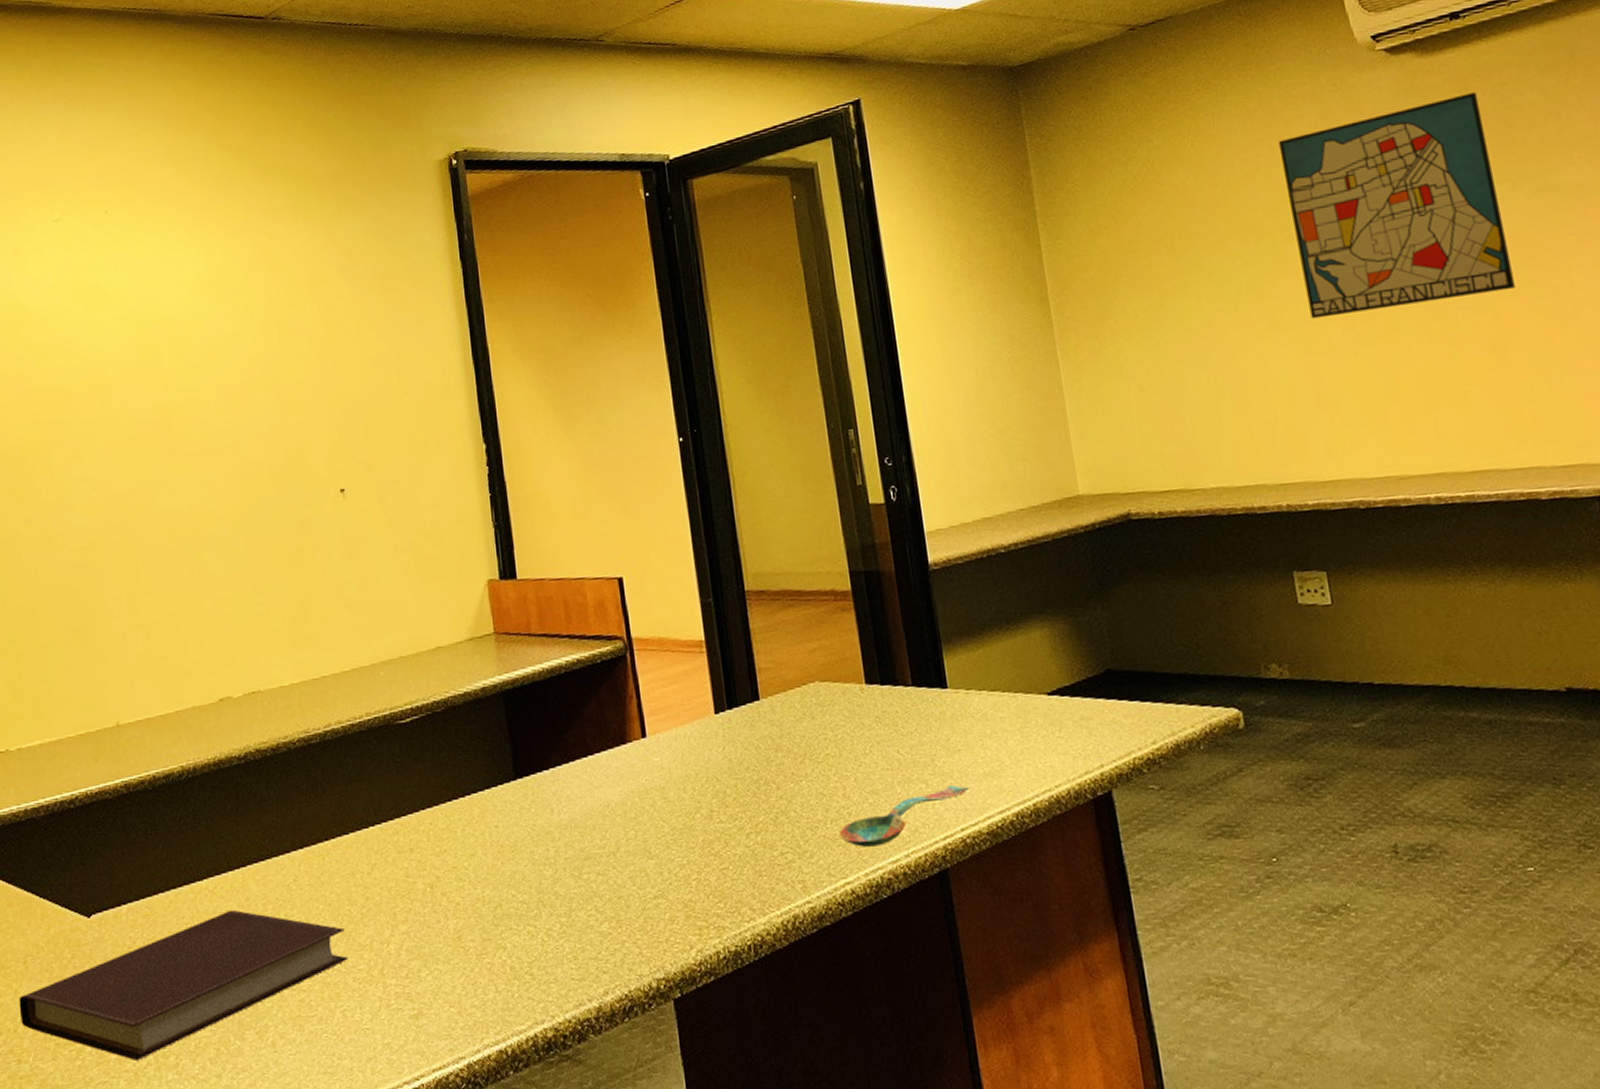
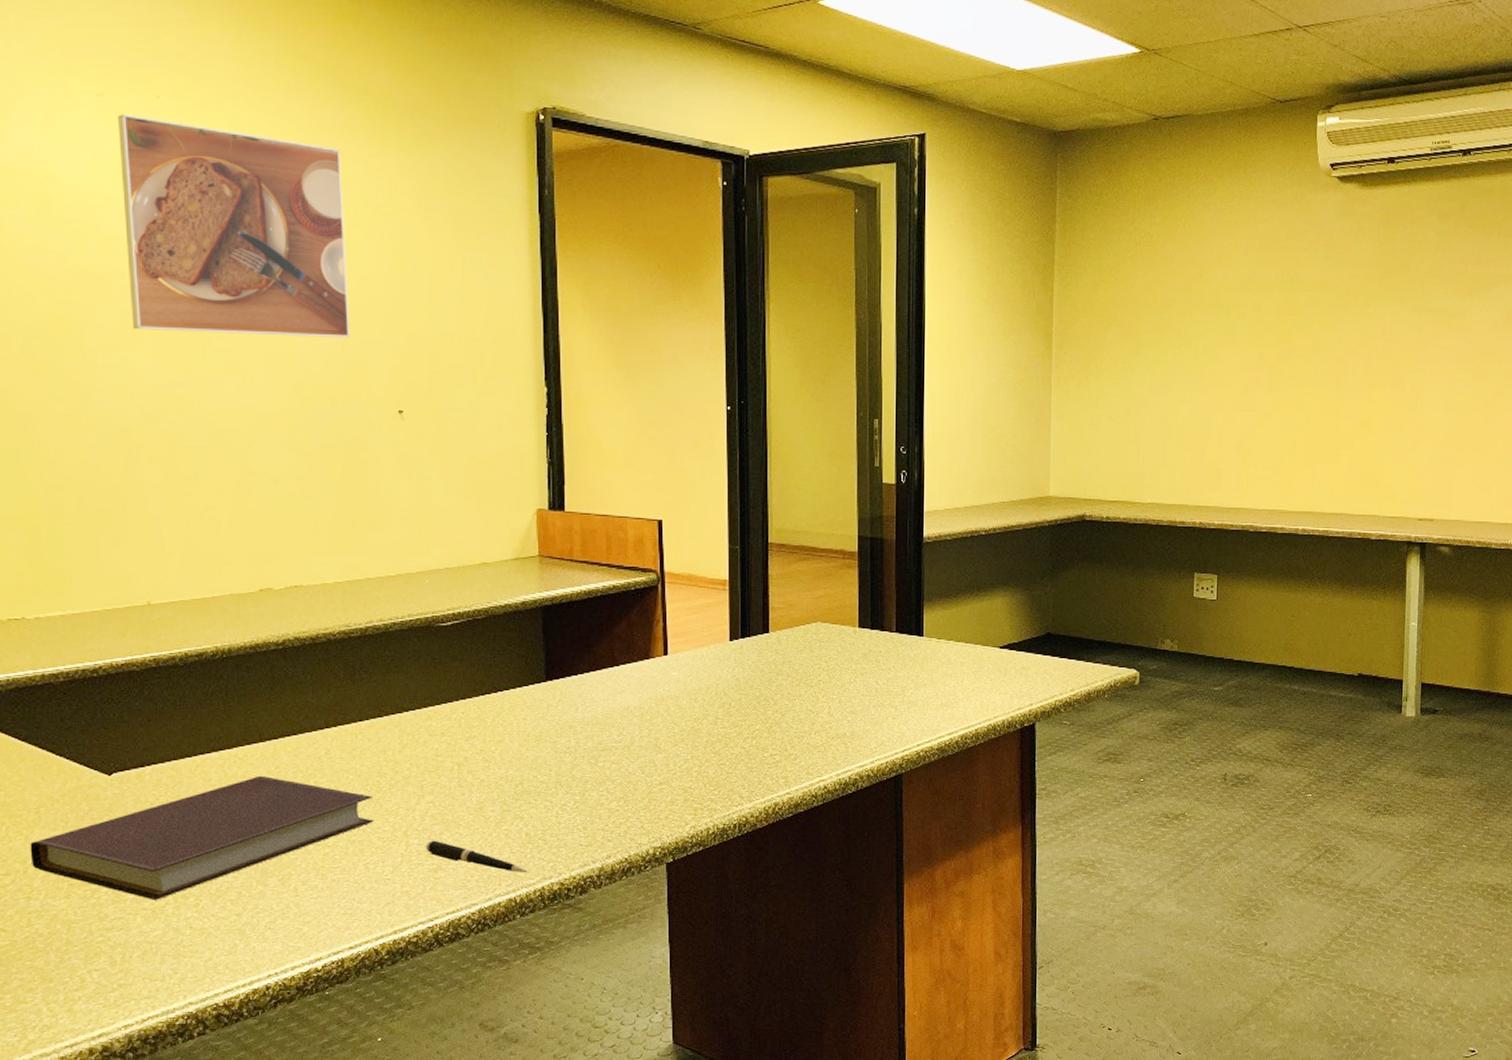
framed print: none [73,230,289,441] -> present [118,114,350,338]
pen: none [404,979,517,1017] -> present [425,840,528,872]
spoon: present [838,785,970,847] -> none [819,712,929,754]
wall art: present [1278,92,1515,319] -> none [1244,224,1394,383]

